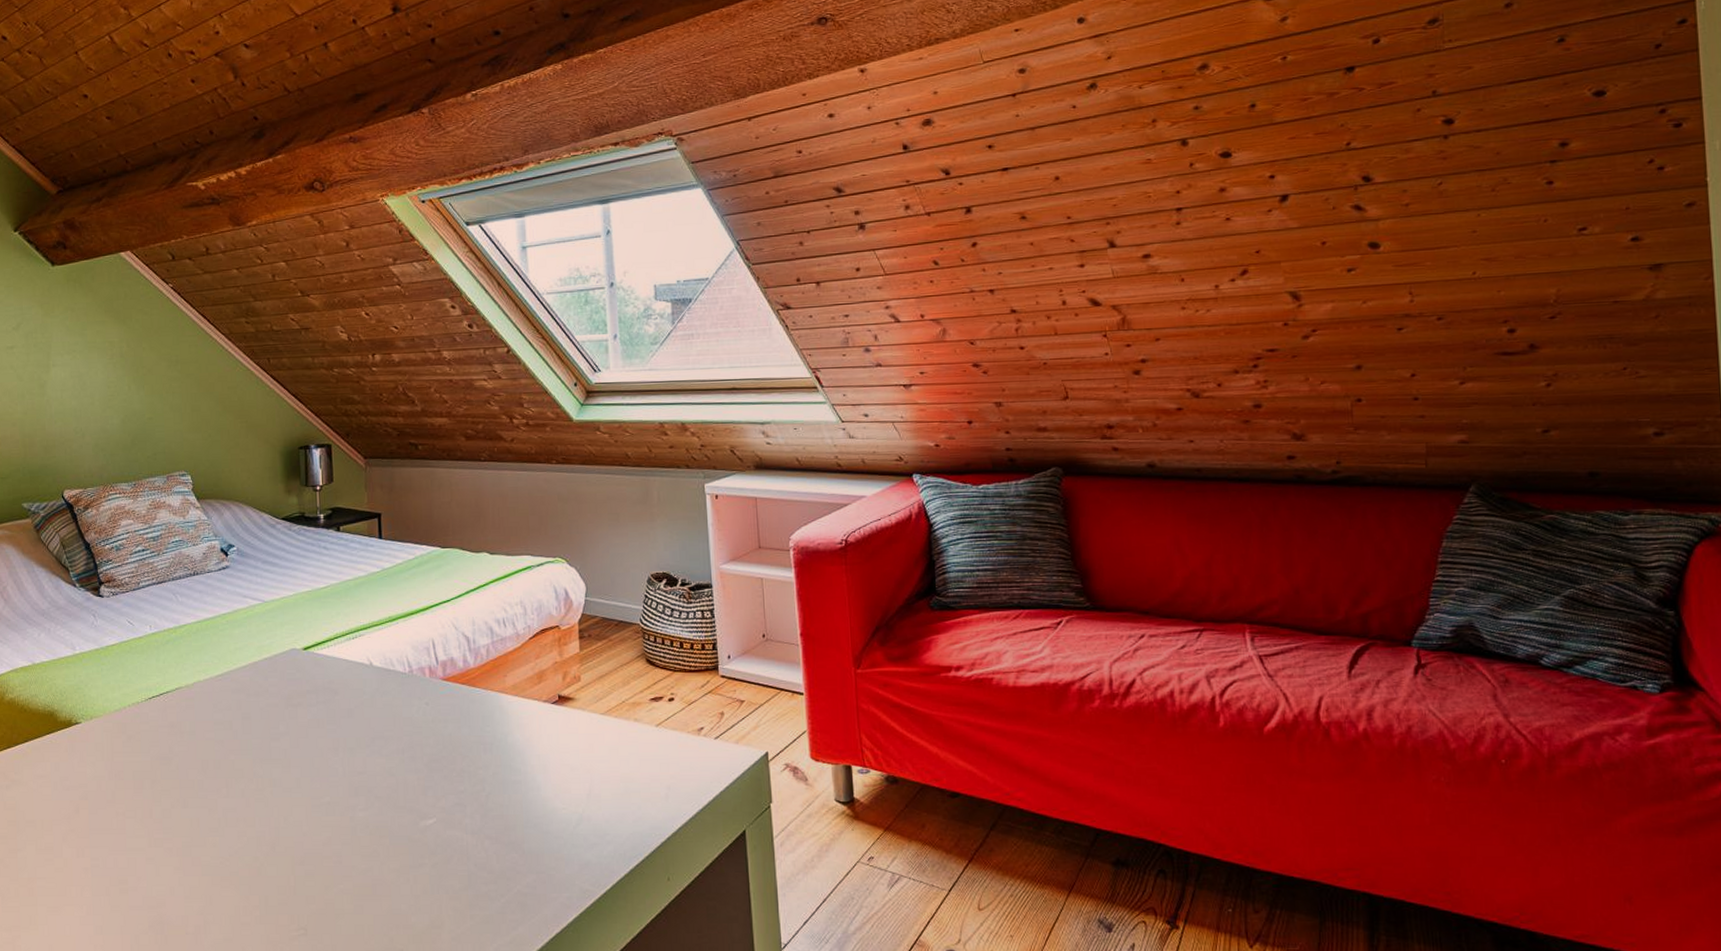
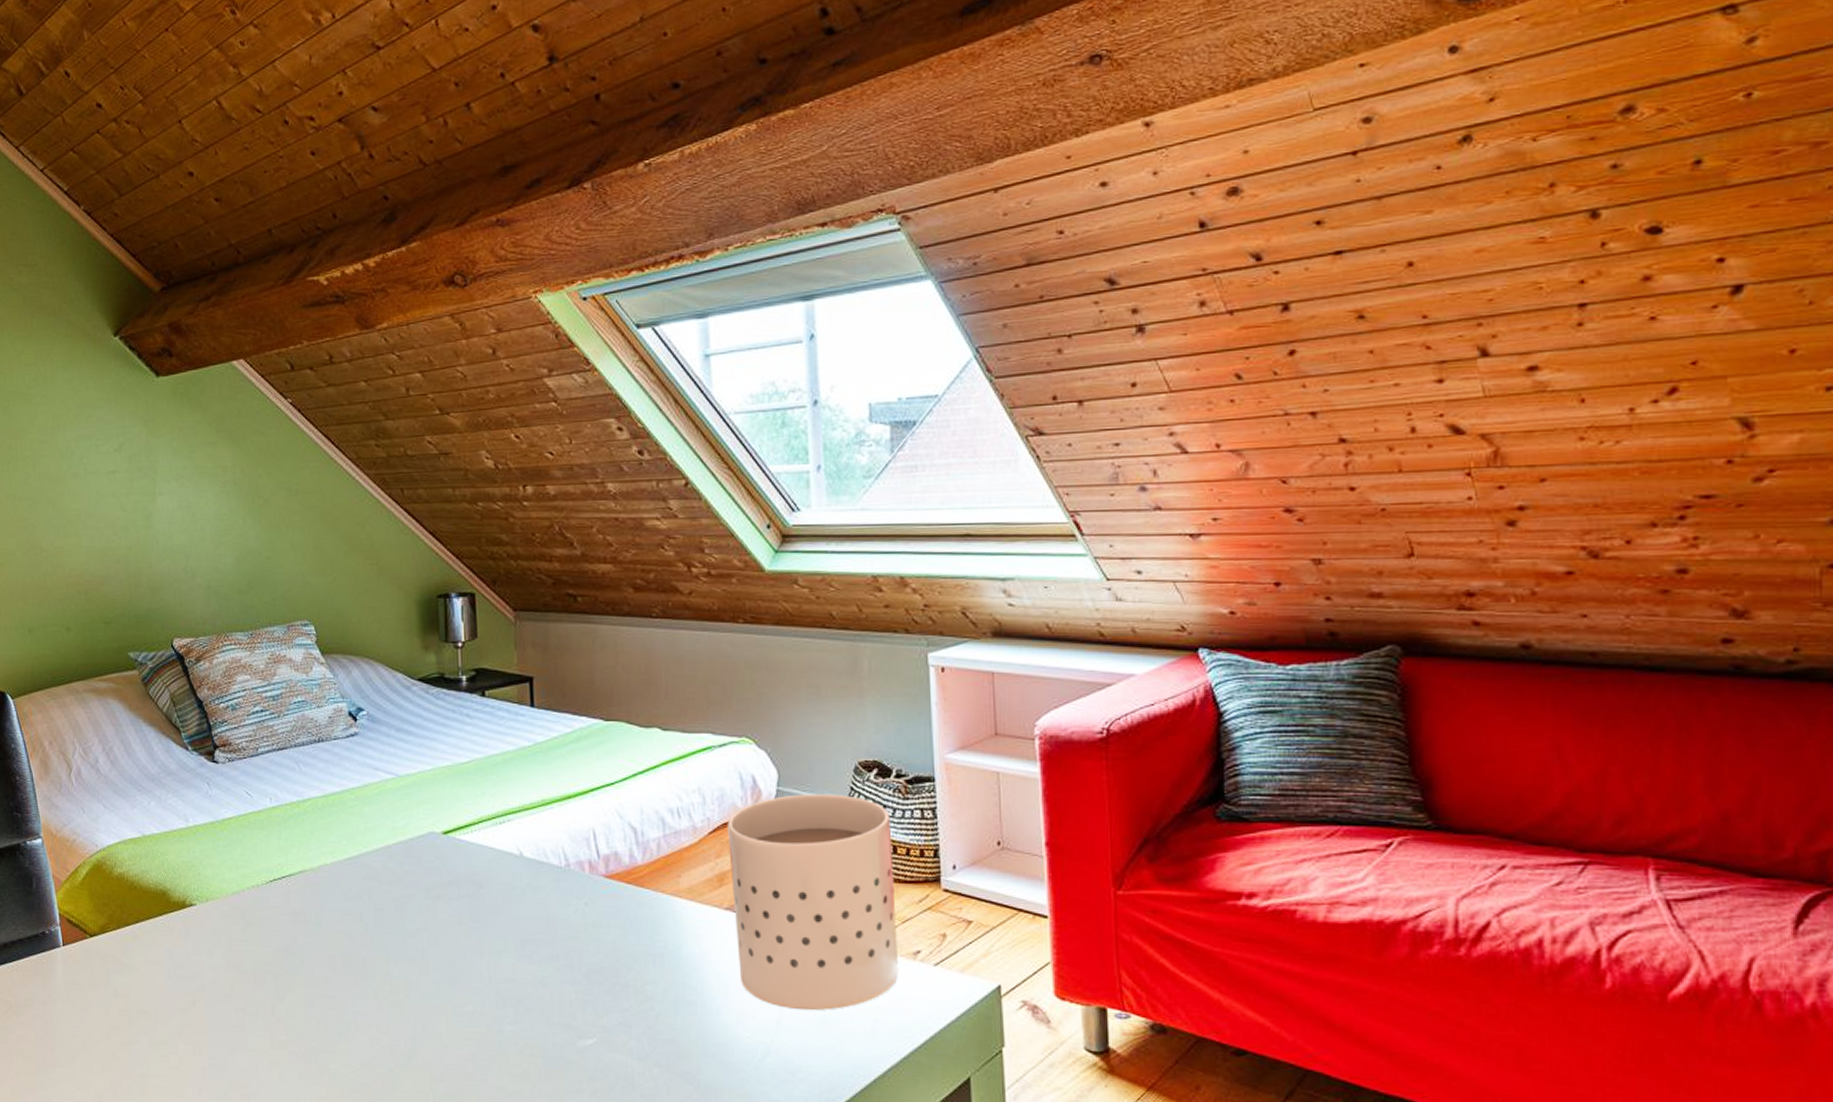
mug: none [545,601,686,783] -> present [728,793,898,1011]

